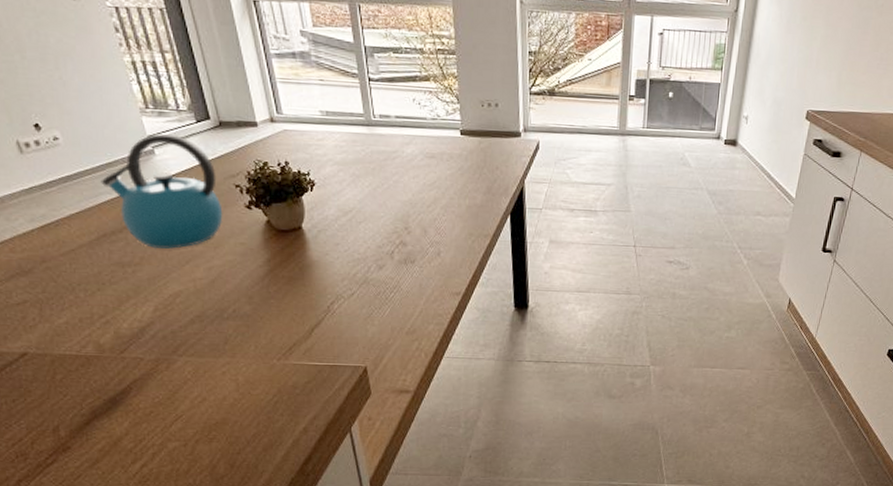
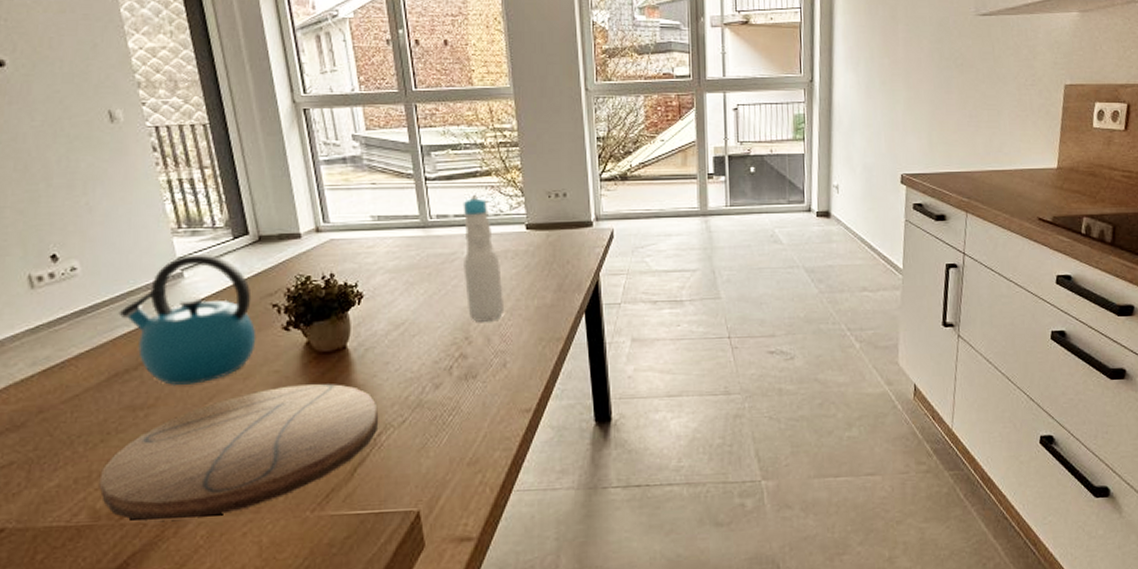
cutting board: none [100,256,330,359] -> present [99,383,378,522]
bottle: none [403,99,440,216] -> present [463,195,505,322]

